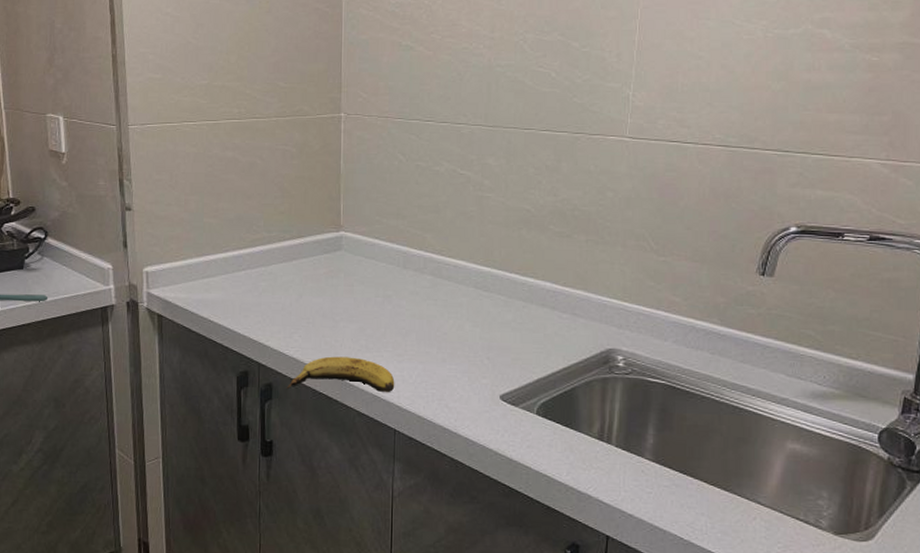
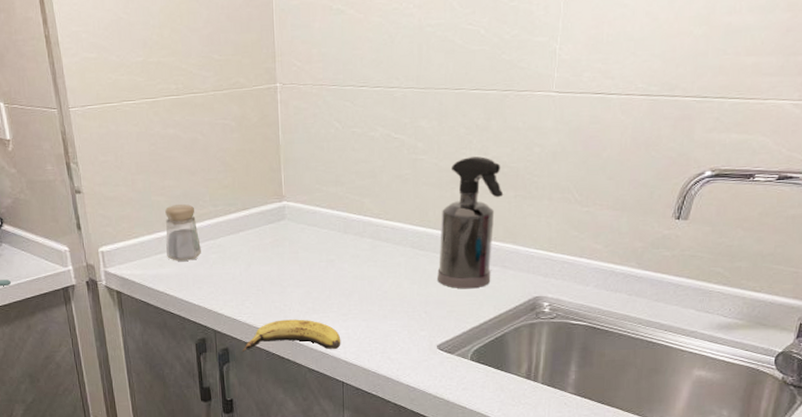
salt shaker: none [214,227,251,288] -> present [164,203,201,262]
spray bottle: none [502,198,574,336] -> present [437,156,504,289]

